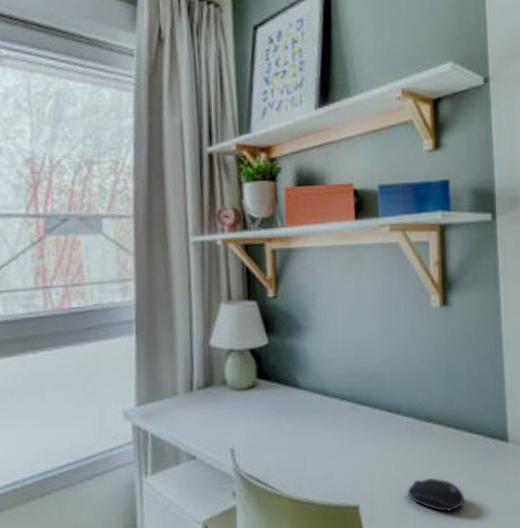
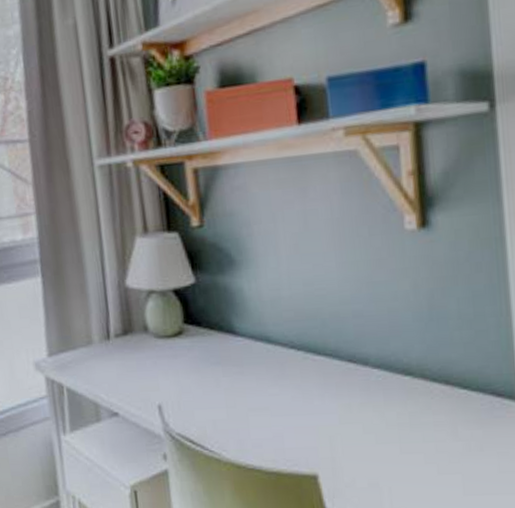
computer mouse: present [407,478,465,512] -> none [380,444,460,486]

